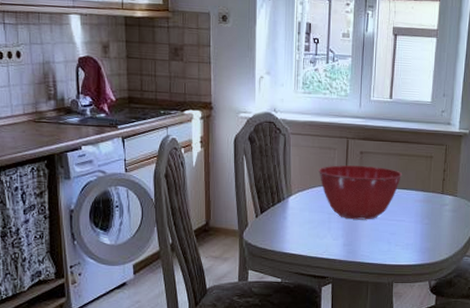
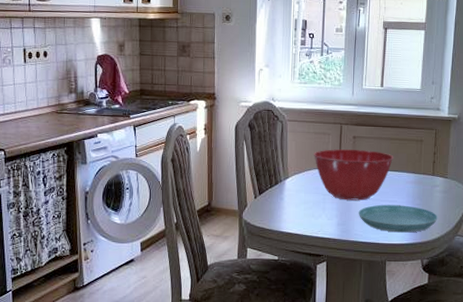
saucer: none [365,224,447,254] -> present [358,204,438,233]

